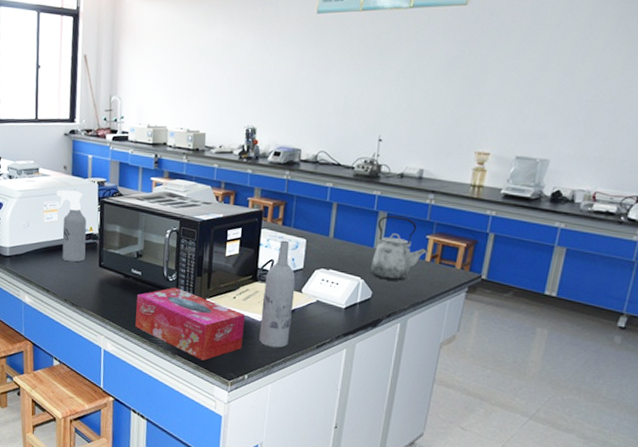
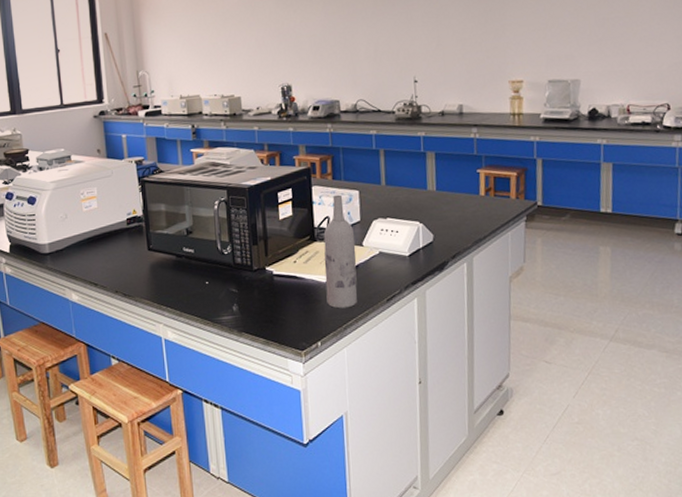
spray bottle: present [56,190,87,262] -> none [92,173,132,250]
tissue box: present [135,287,245,361] -> none [192,260,311,334]
kettle: present [371,216,429,281] -> none [427,154,482,221]

